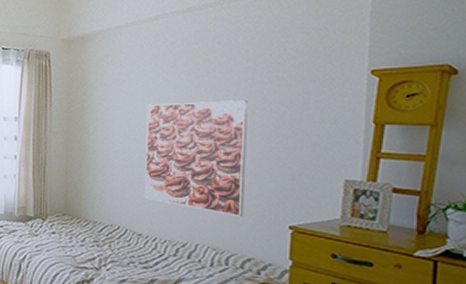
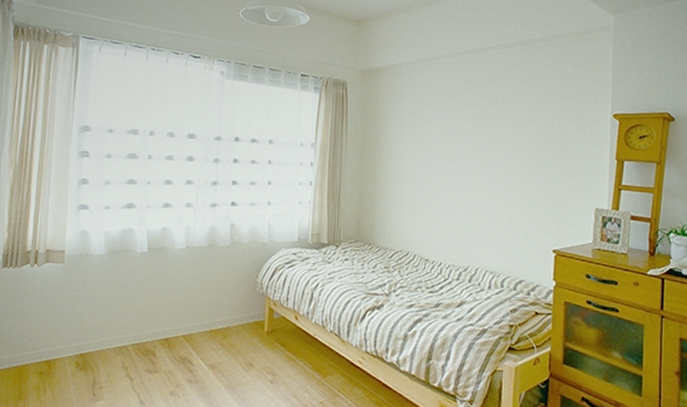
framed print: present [143,100,248,218] -> none [430,135,519,242]

